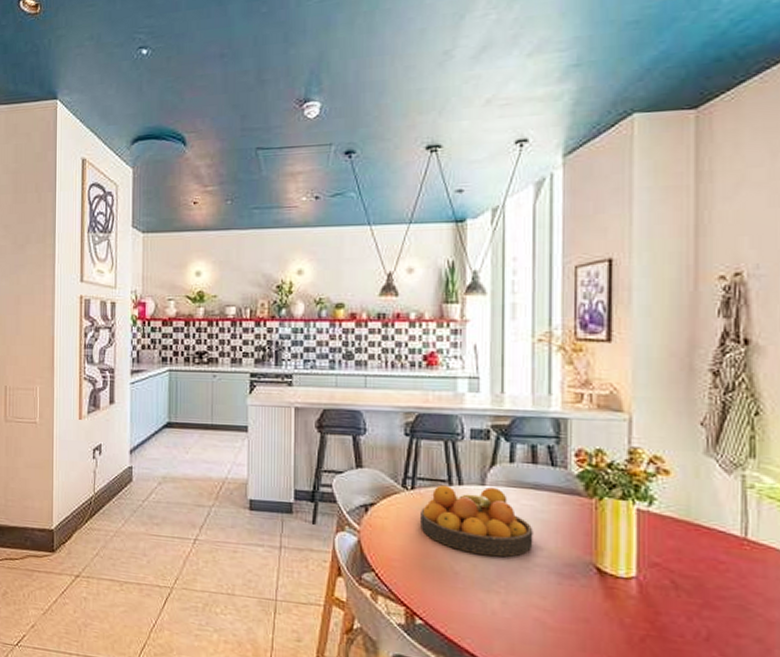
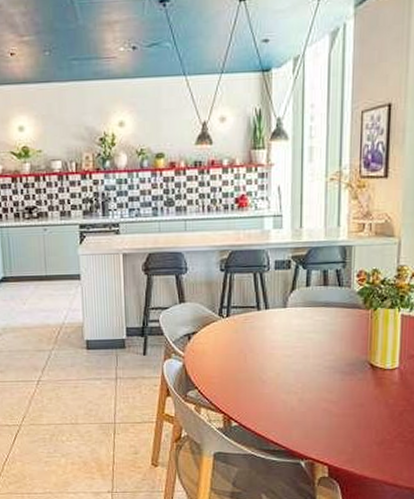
fruit bowl: present [420,484,533,557] -> none [235,309,324,365]

